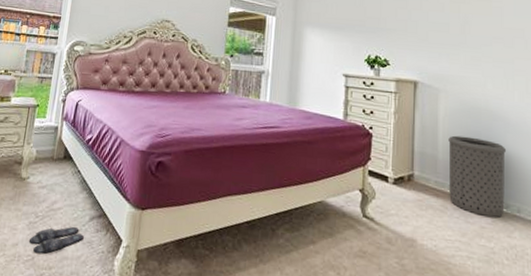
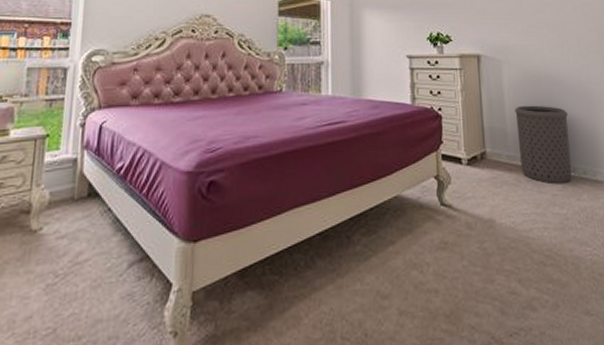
slippers: present [29,226,84,254] -> none [48,278,122,324]

